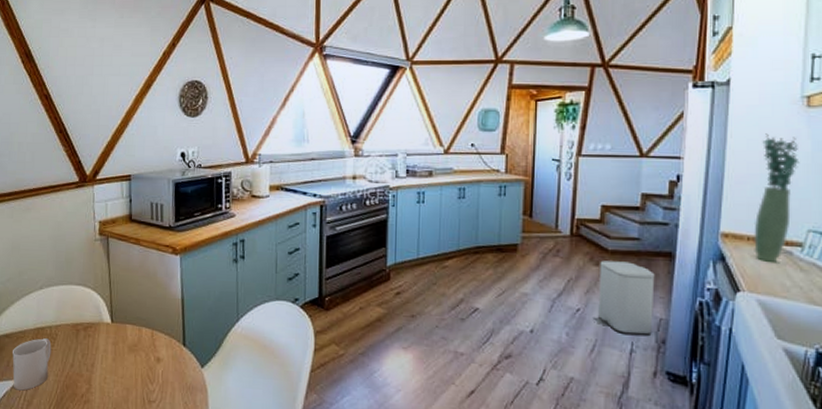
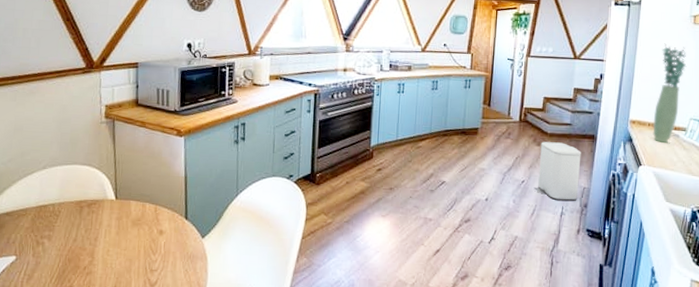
mug: present [12,338,52,391] -> none [12,215,54,266]

